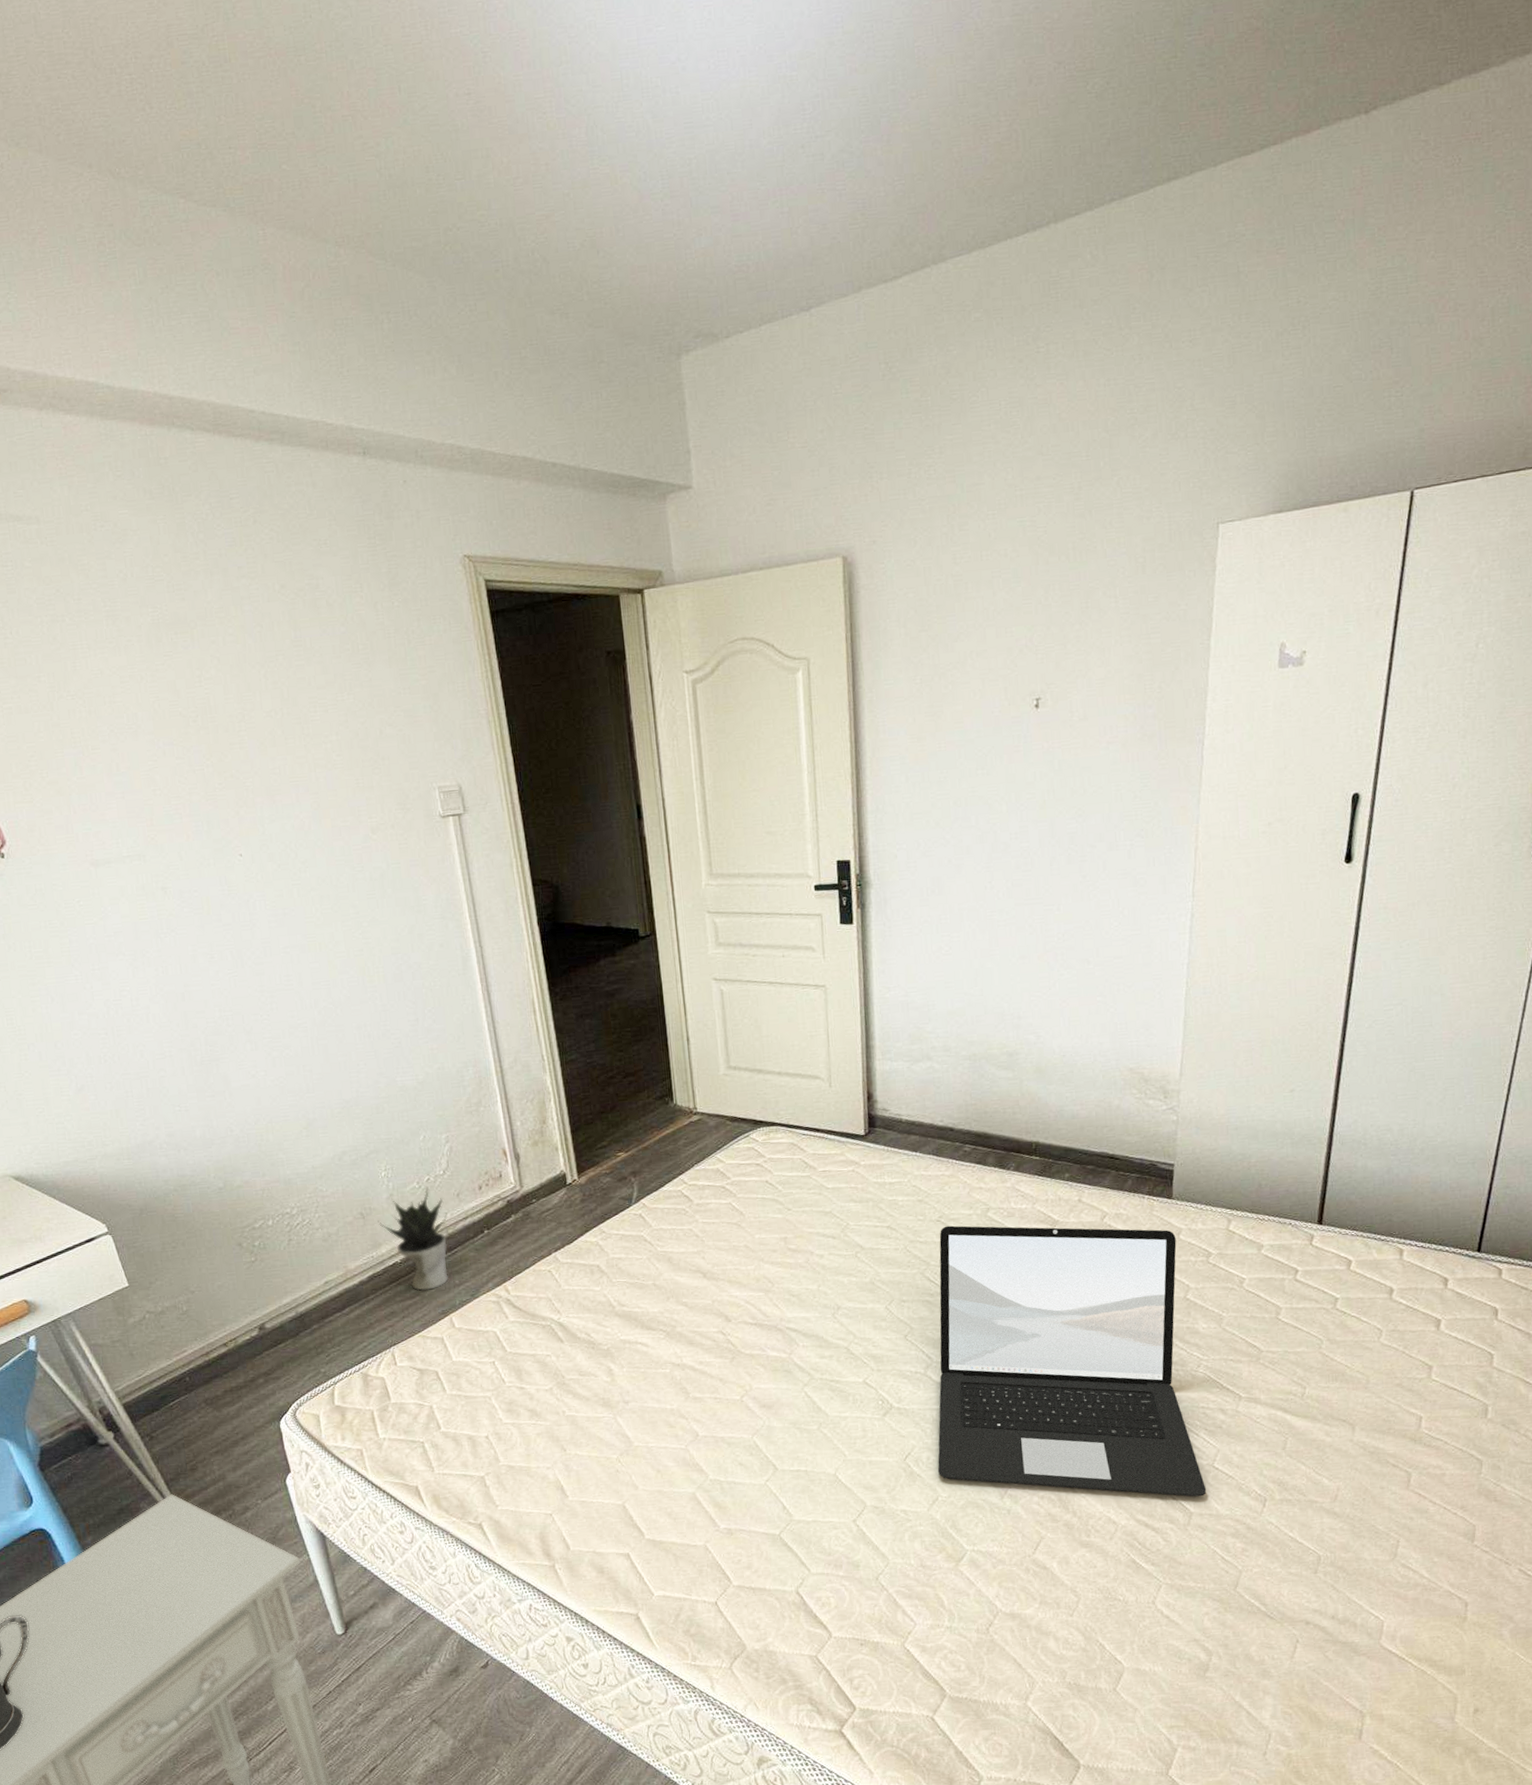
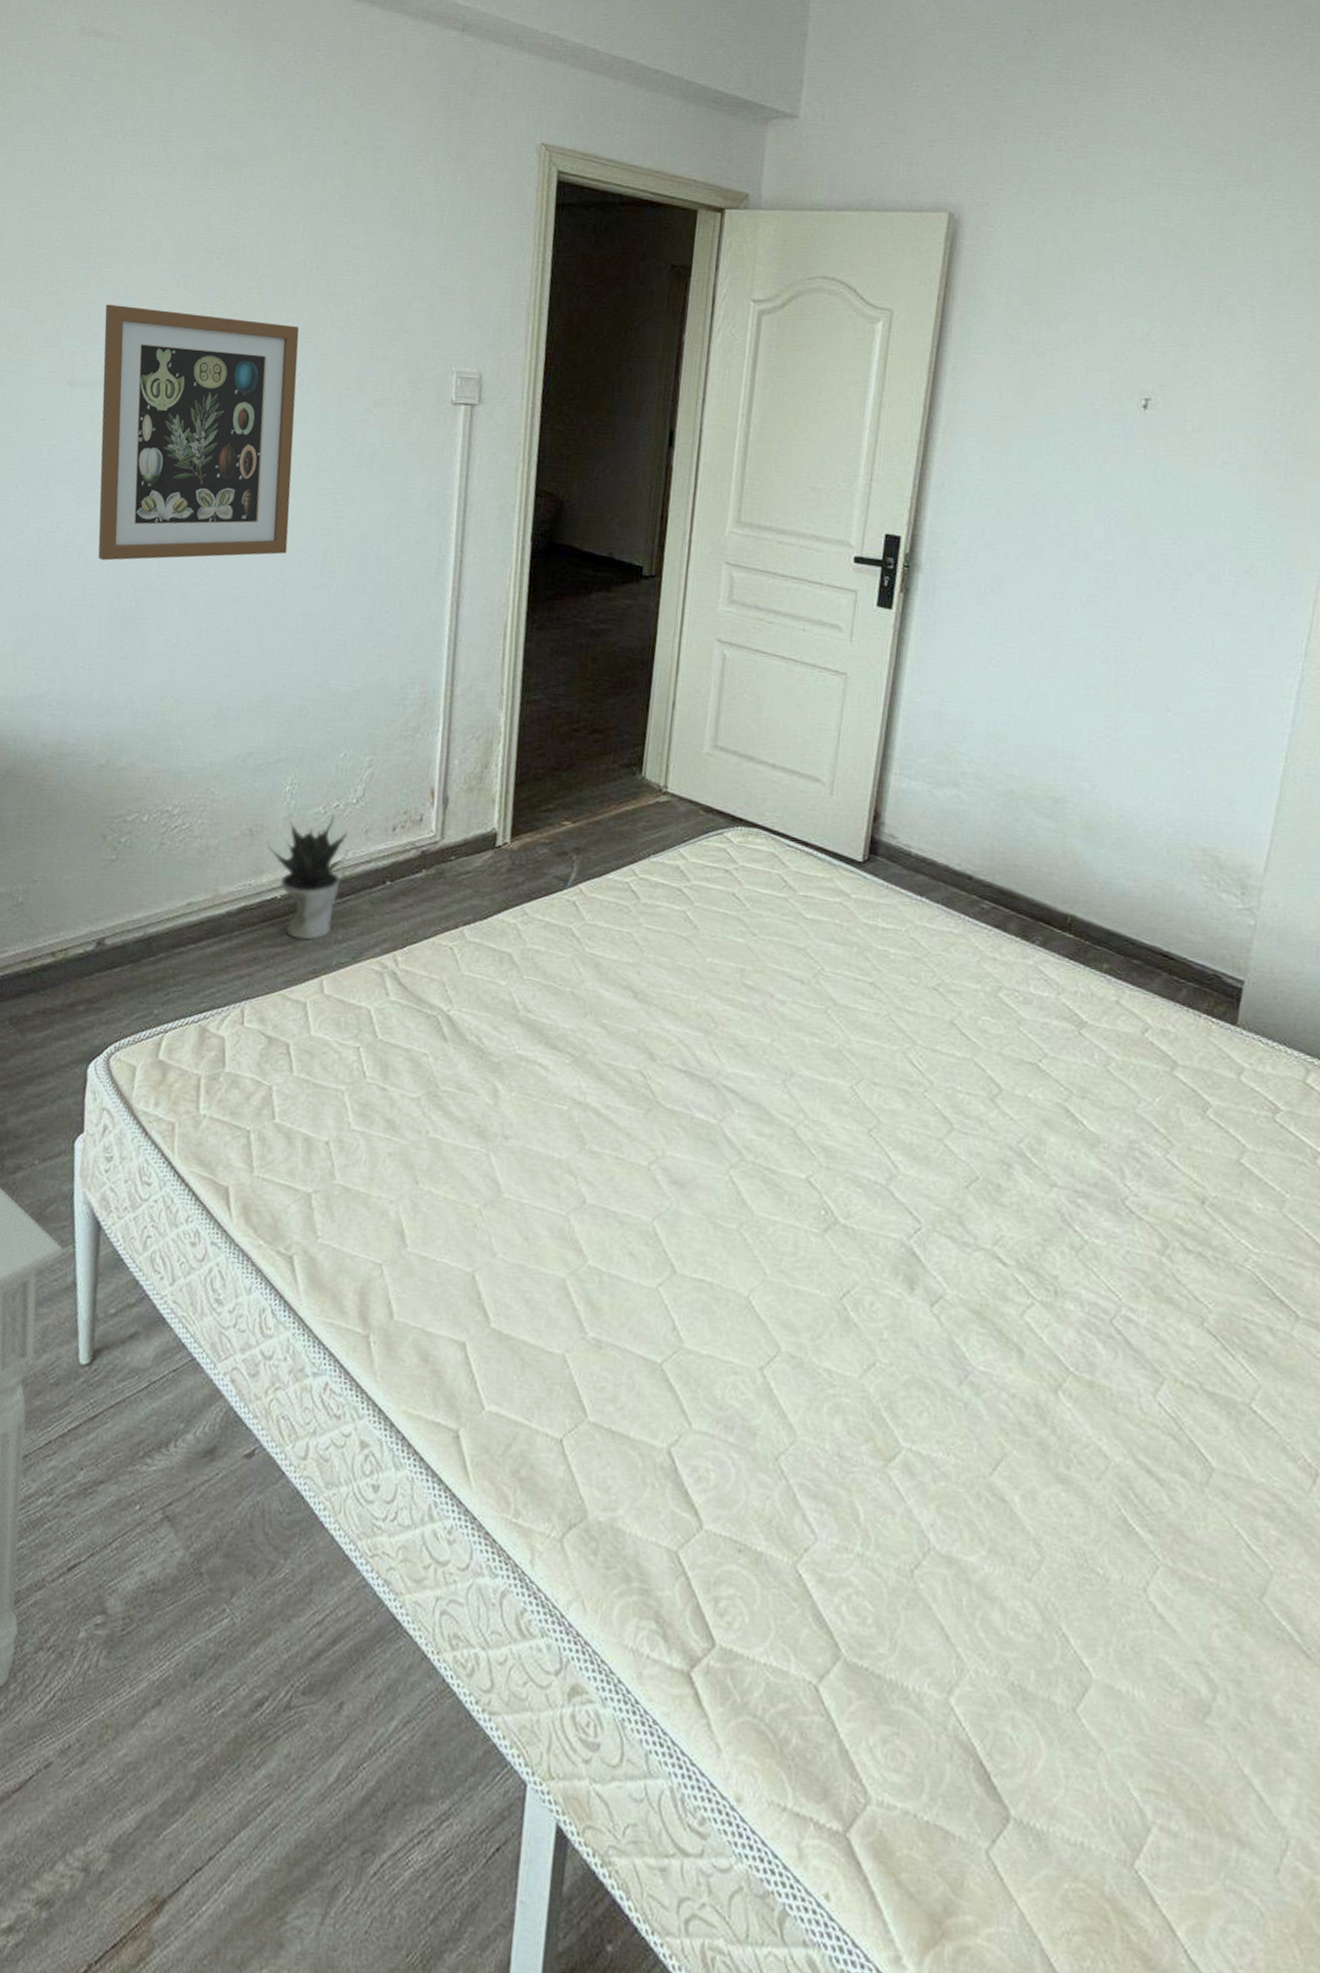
wall art: none [103,772,329,1016] -> present [98,304,299,561]
laptop: present [937,1225,1207,1497] -> none [881,998,1237,1448]

